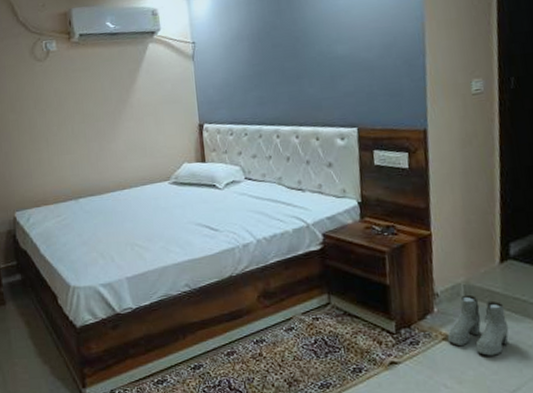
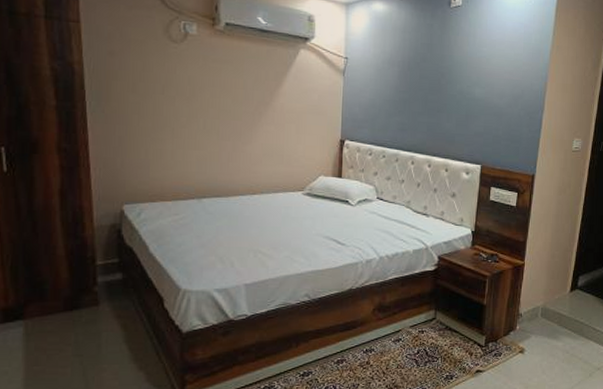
boots: present [448,294,509,356] -> none [524,316,568,366]

